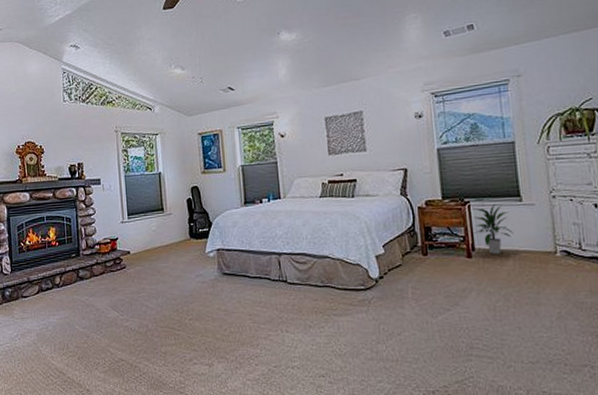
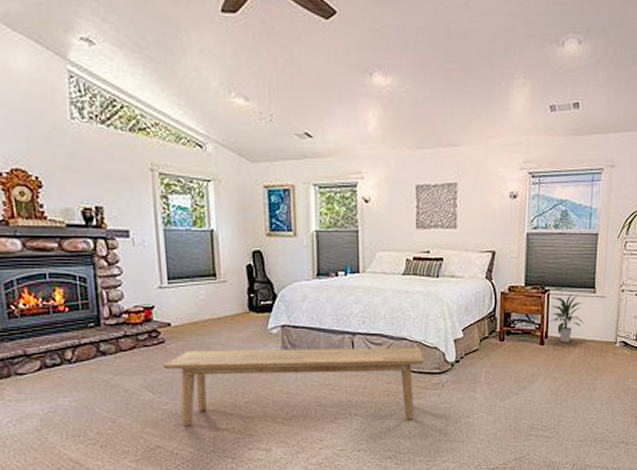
bench: none [125,264,349,342] -> present [163,347,425,427]

